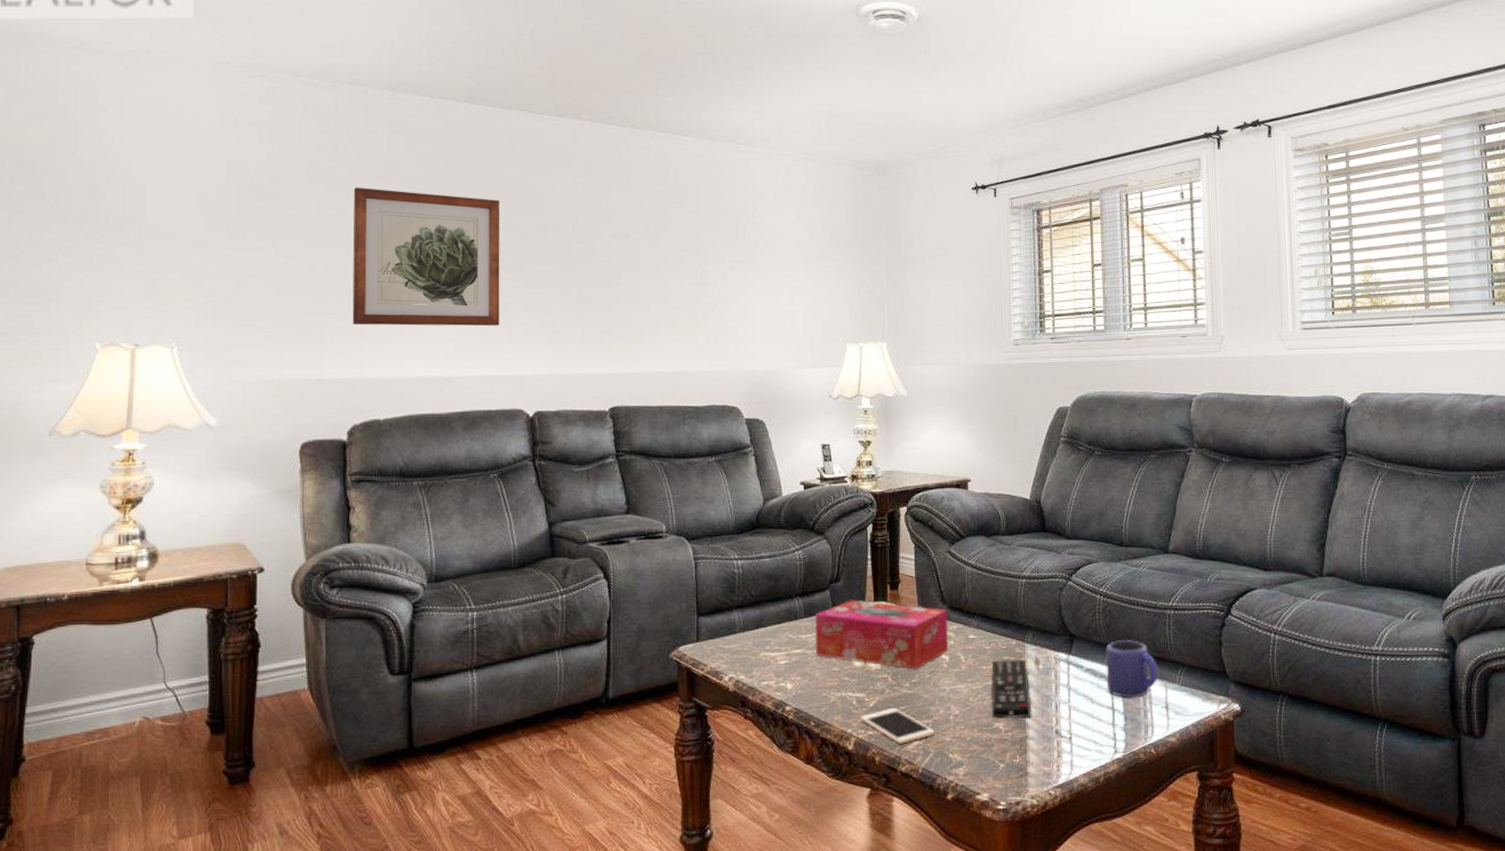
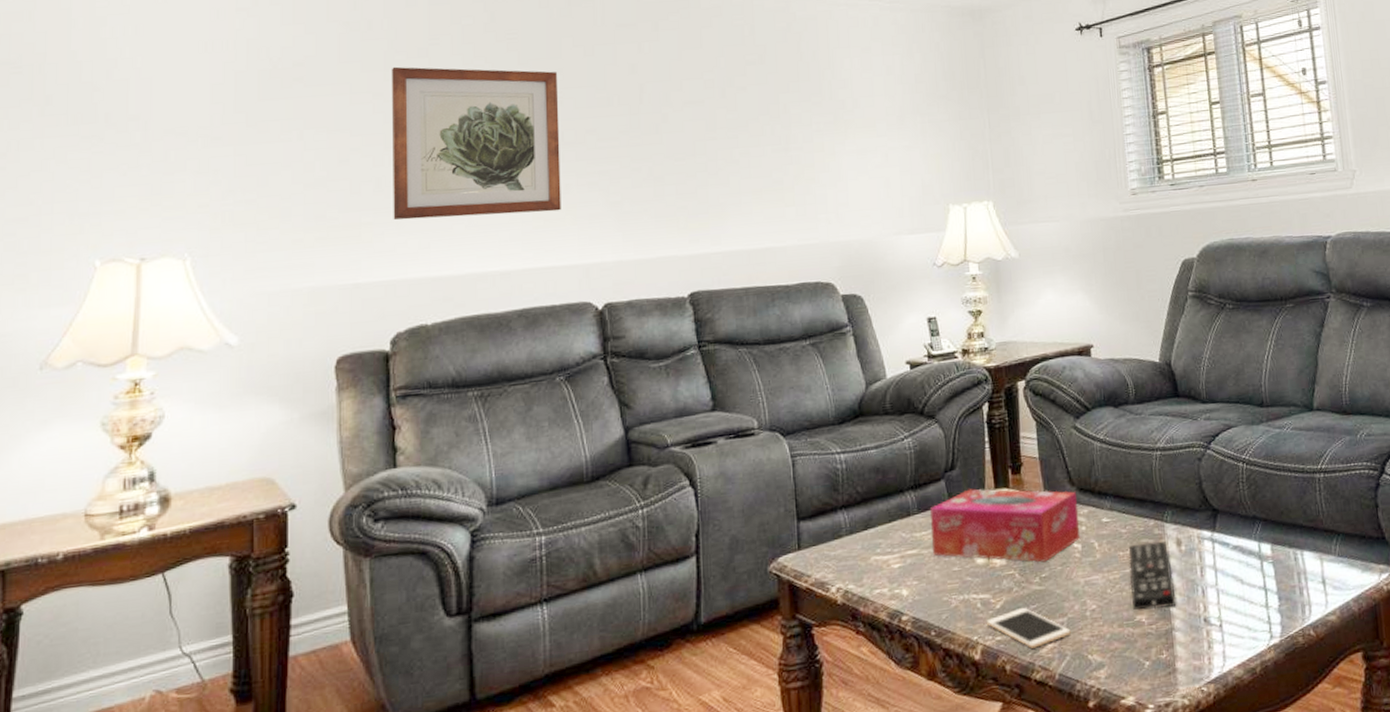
mug: present [1105,639,1158,697] -> none [1252,510,1312,575]

